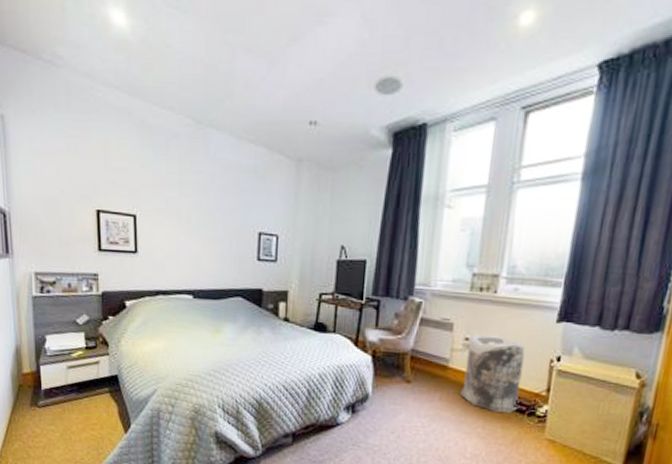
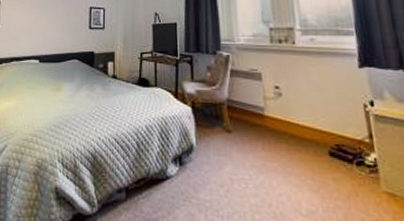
bag: present [460,333,526,414] -> none [279,82,346,164]

